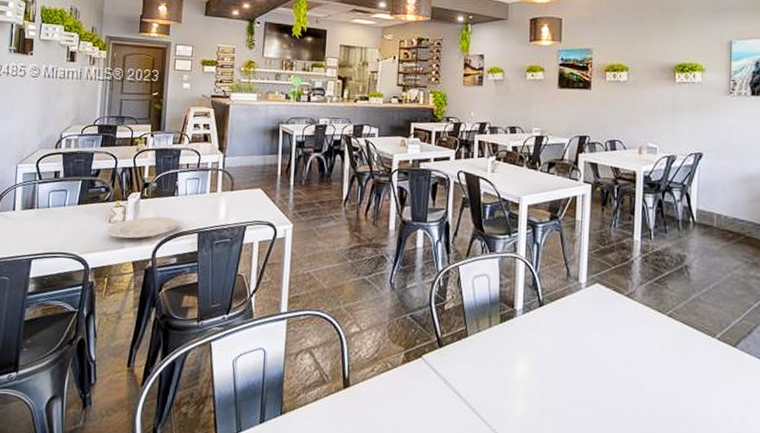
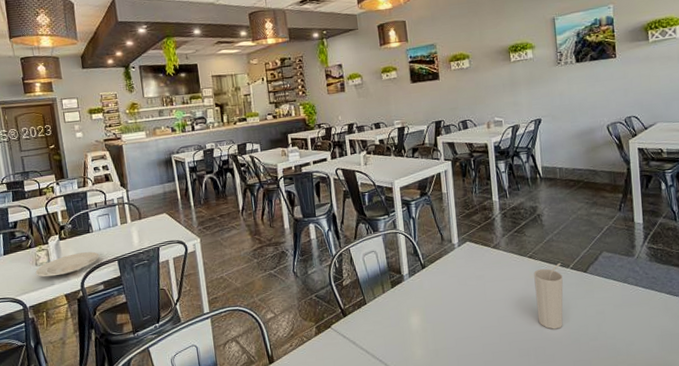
cup: none [670,330,706,412] -> present [534,263,563,329]

